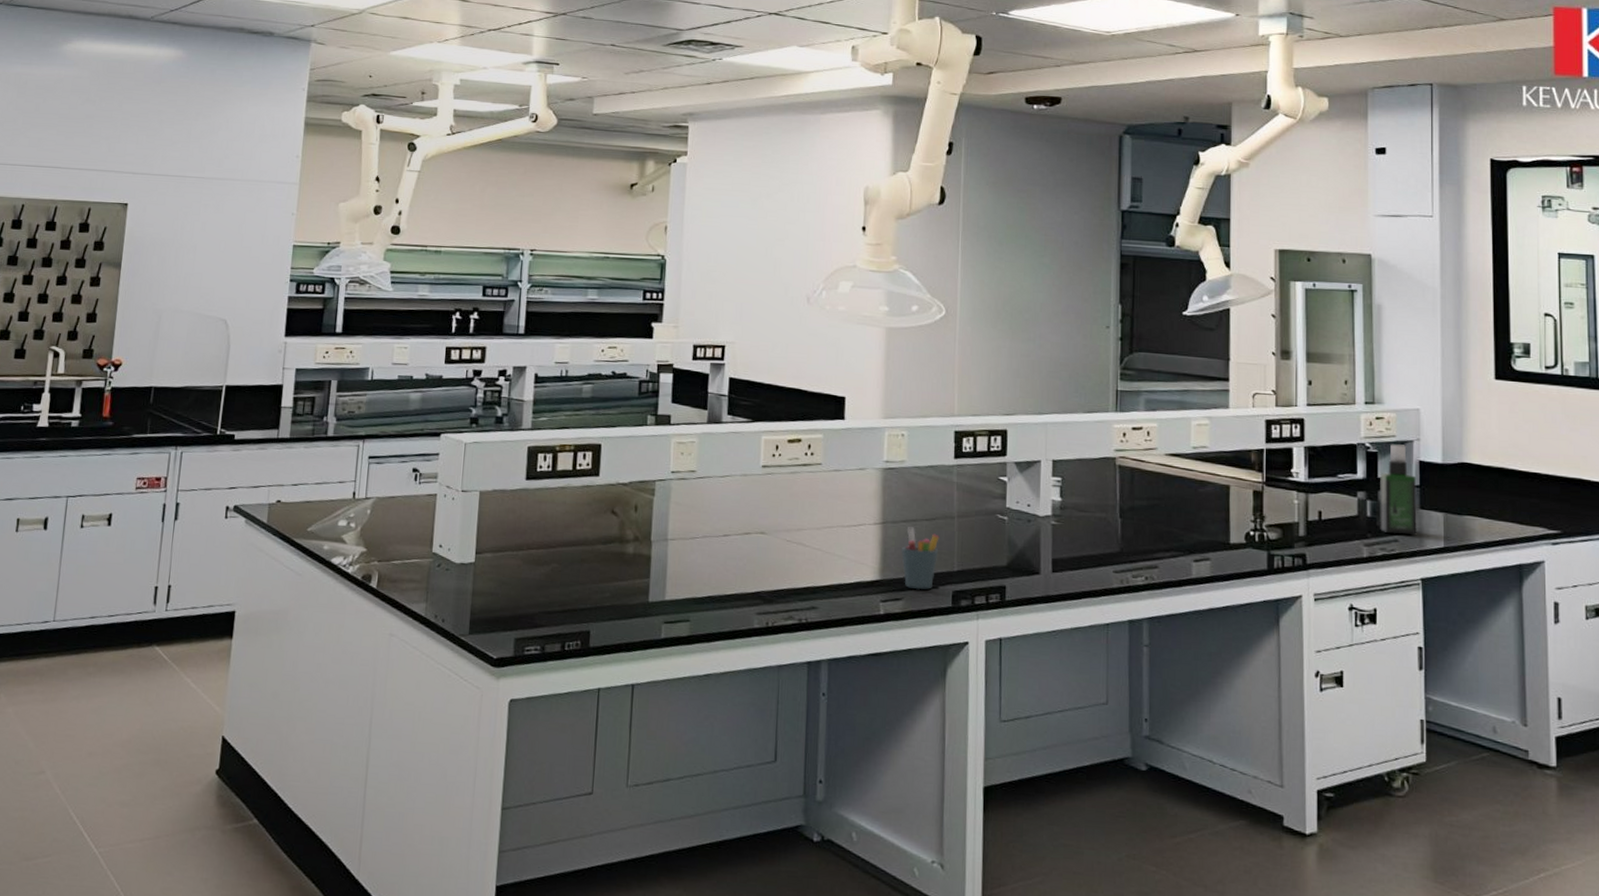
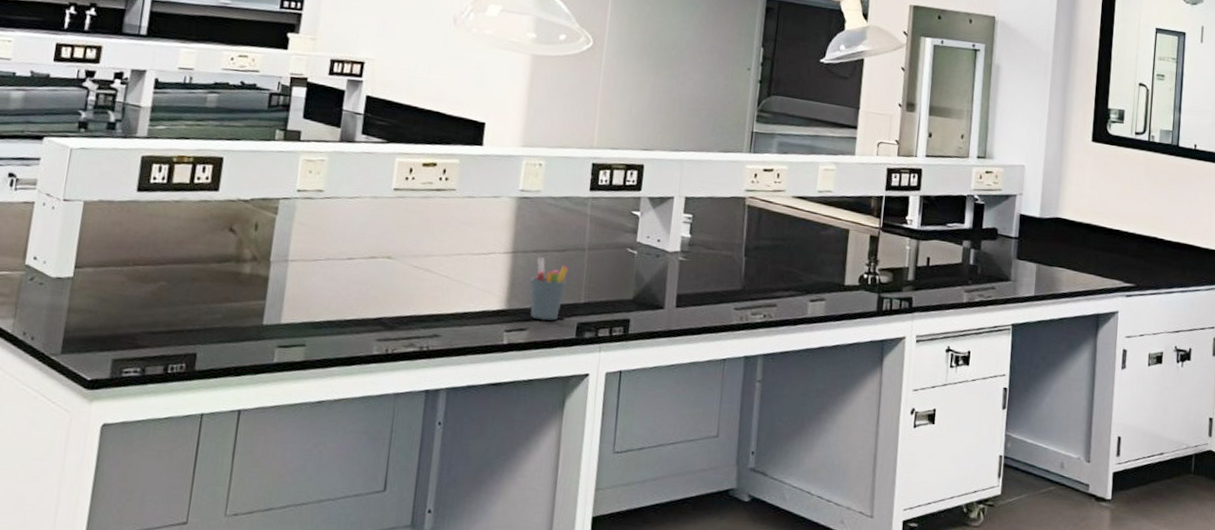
spray bottle: present [1380,444,1417,535] -> none [980,197,1017,283]

